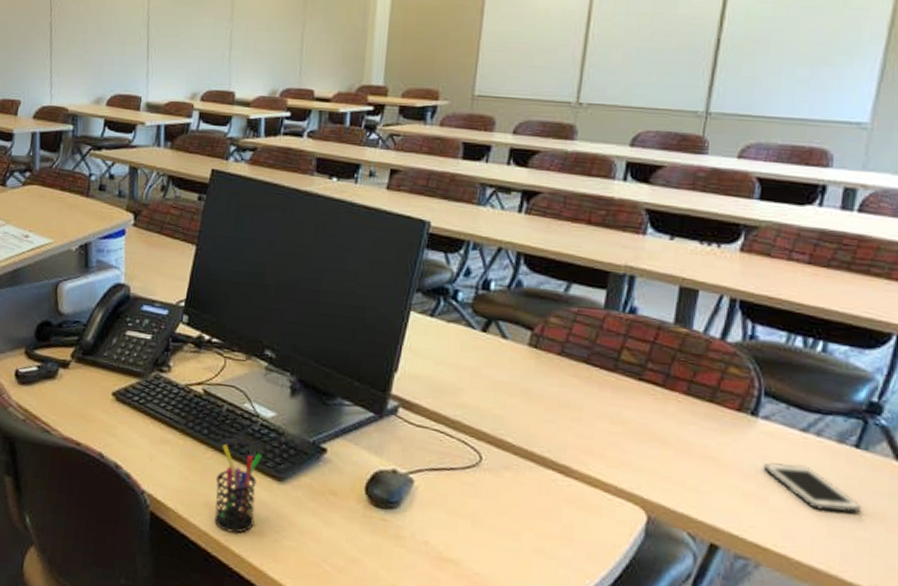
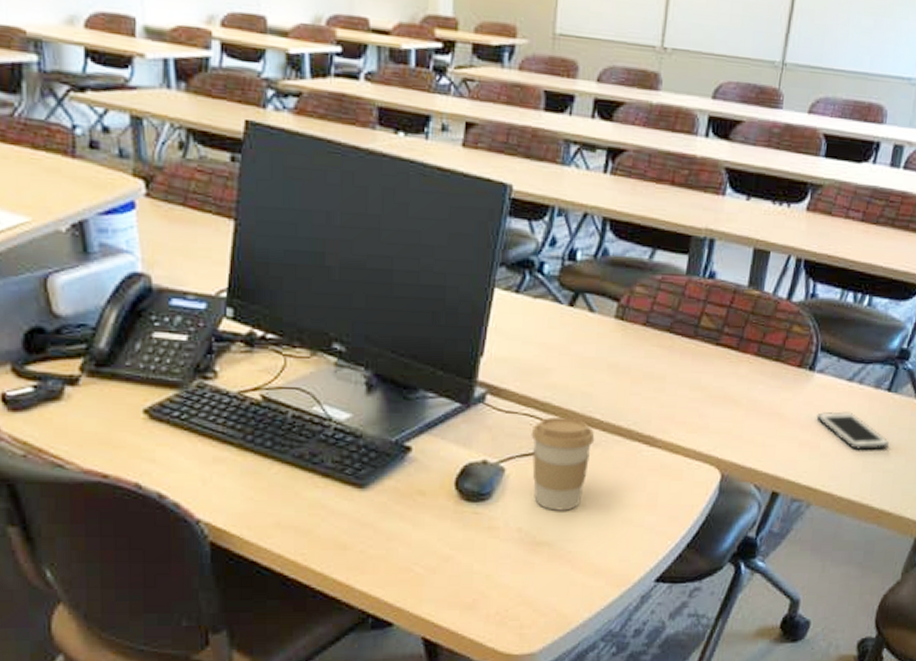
pen holder: present [214,443,263,533] -> none [286,454,340,551]
coffee cup: none [440,435,506,531] -> present [531,416,595,511]

